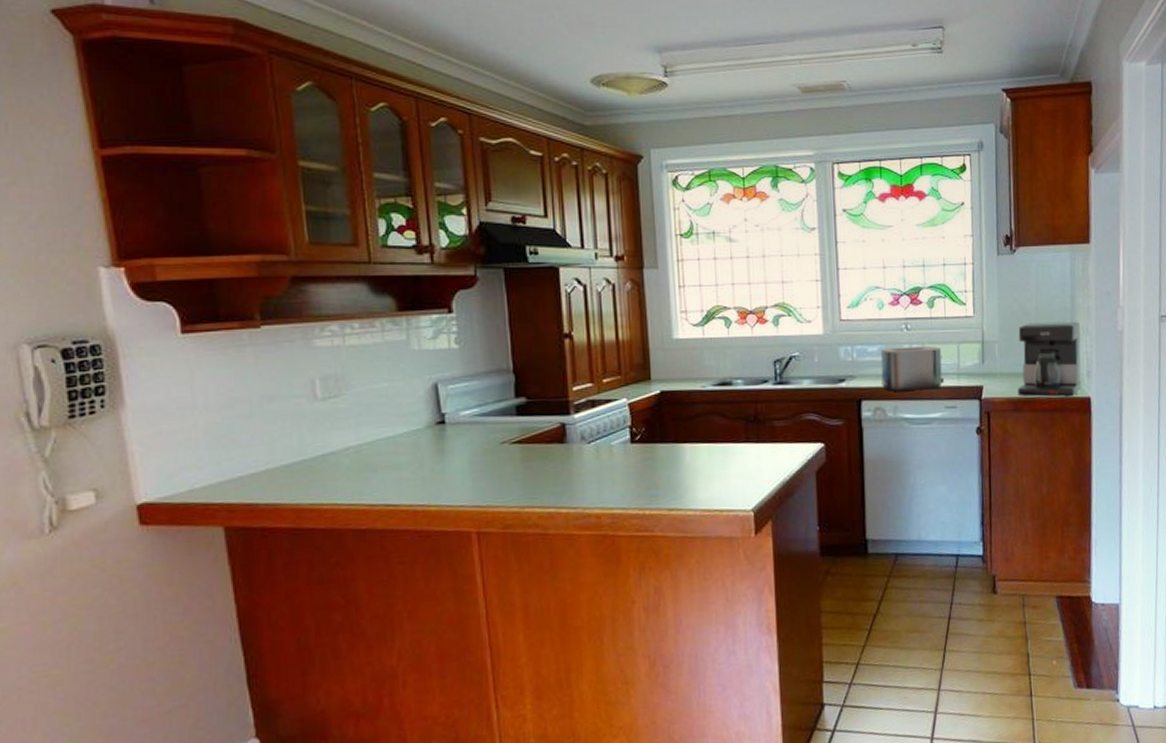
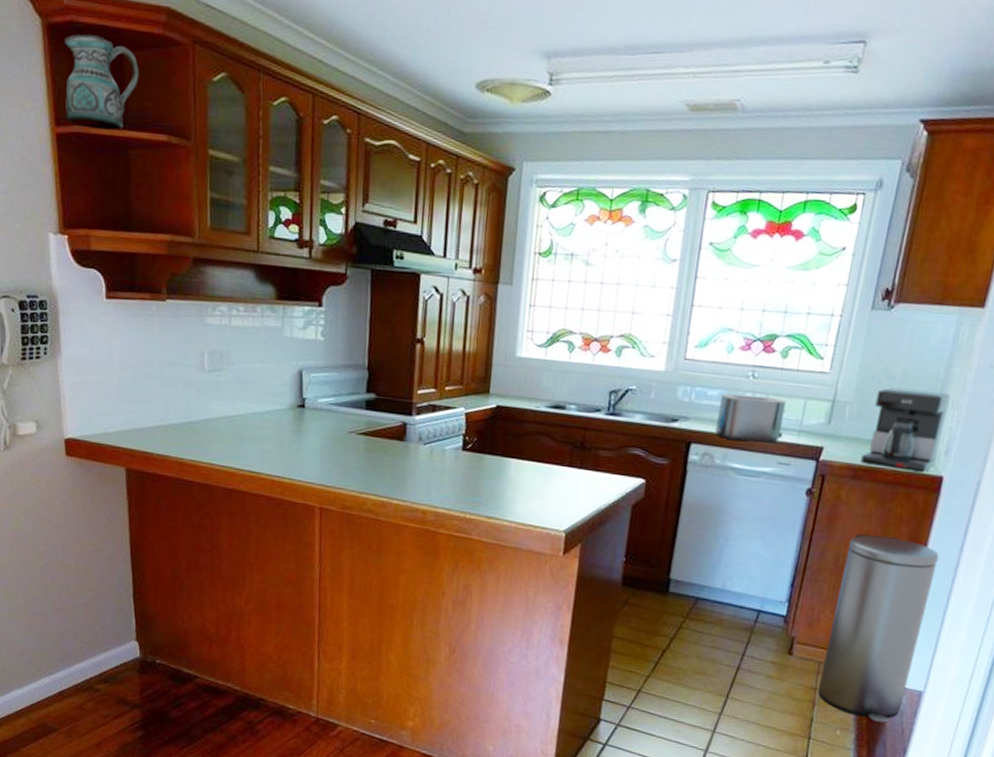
ceramic pitcher: none [104,50,205,148] -> present [63,34,139,131]
pedal bin: none [1024,460,1105,644] -> present [818,534,939,723]

